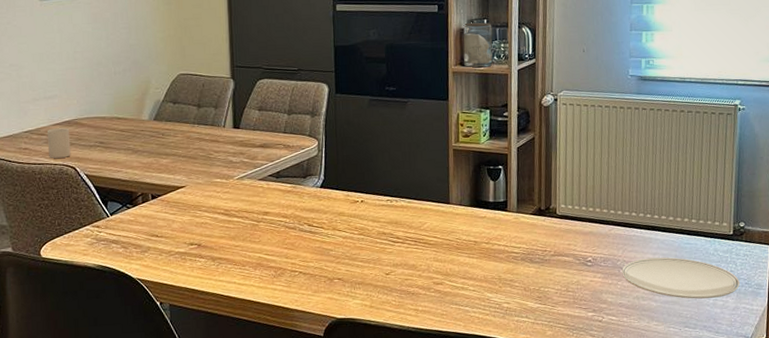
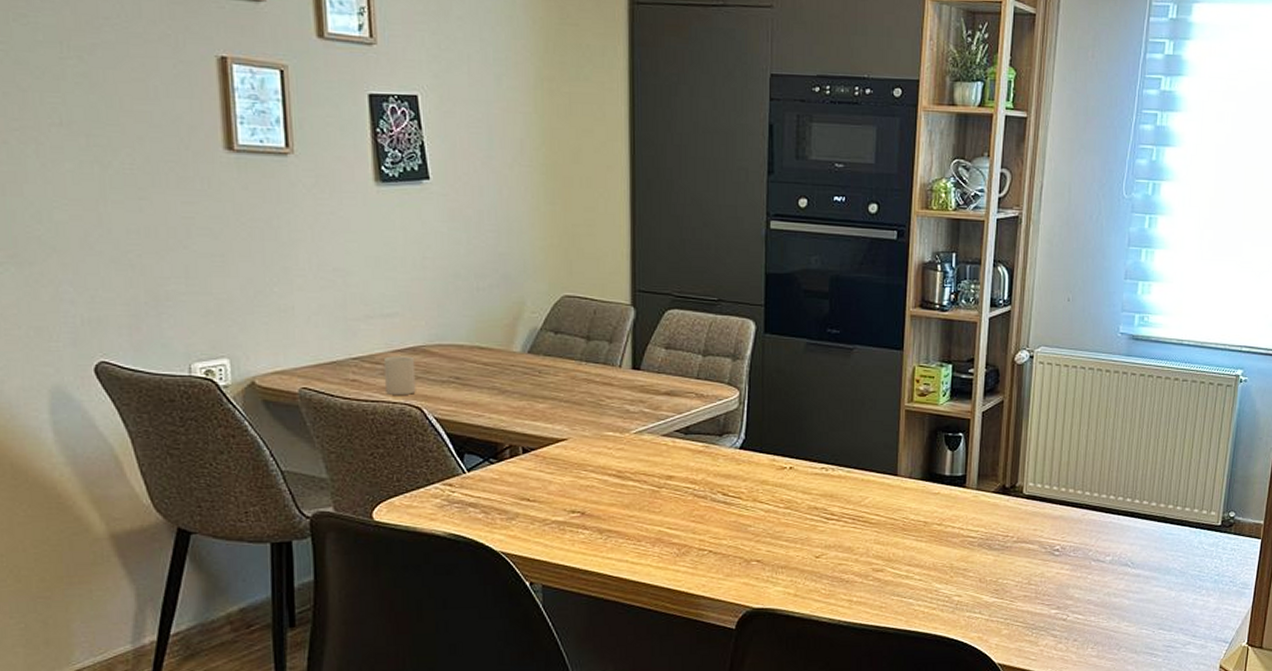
jar: present [463,22,493,68] -> none [924,255,962,312]
plate: present [622,257,740,299] -> none [1093,548,1224,598]

